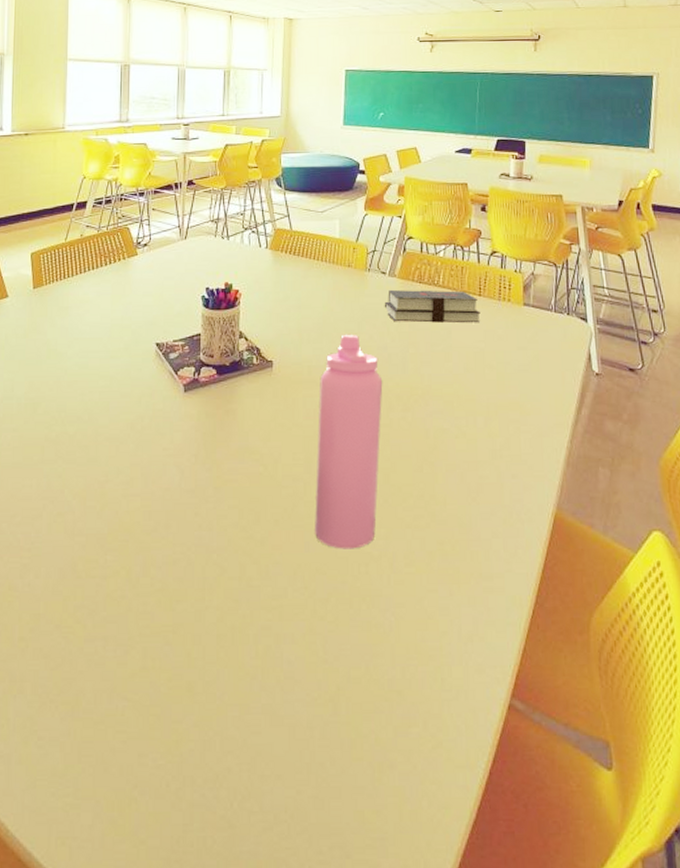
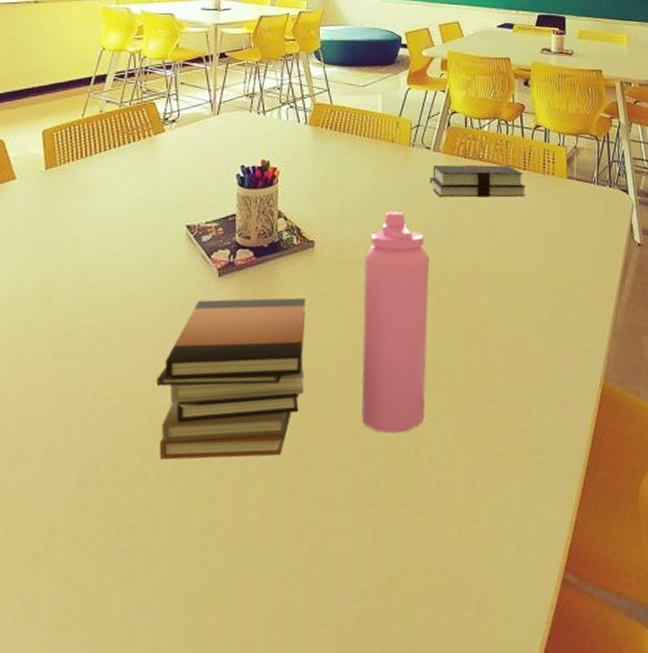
book stack: none [127,413,264,564] -> present [156,297,306,460]

